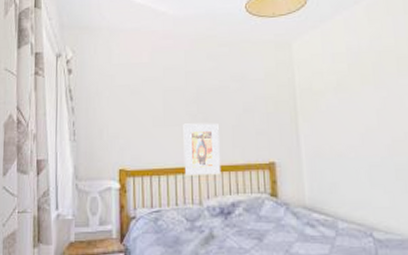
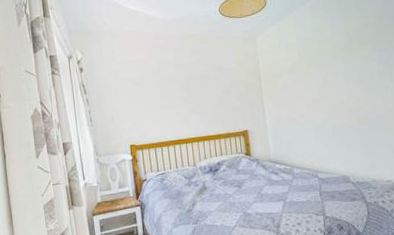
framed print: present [183,123,220,177] -> none [177,104,208,146]

